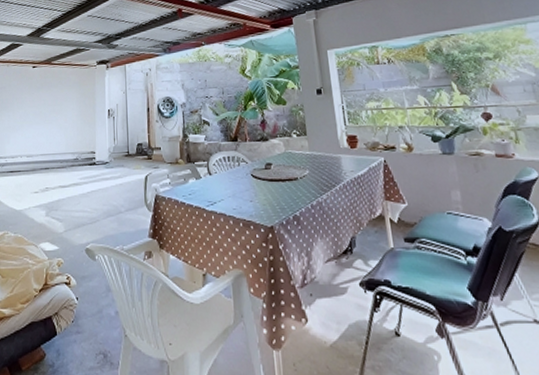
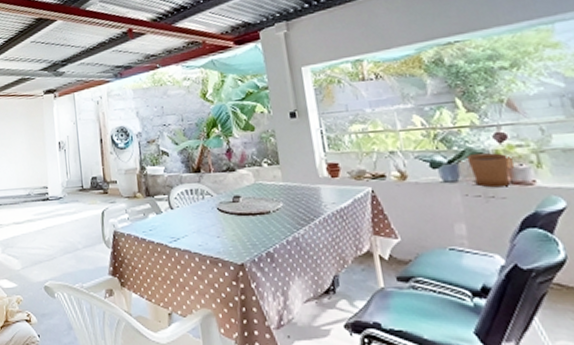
planter: none [461,130,495,160] -> present [466,153,510,188]

